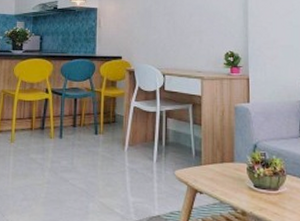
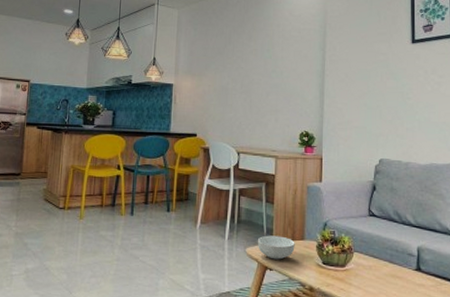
cereal bowl: none [186,157,225,183] -> present [257,235,295,260]

